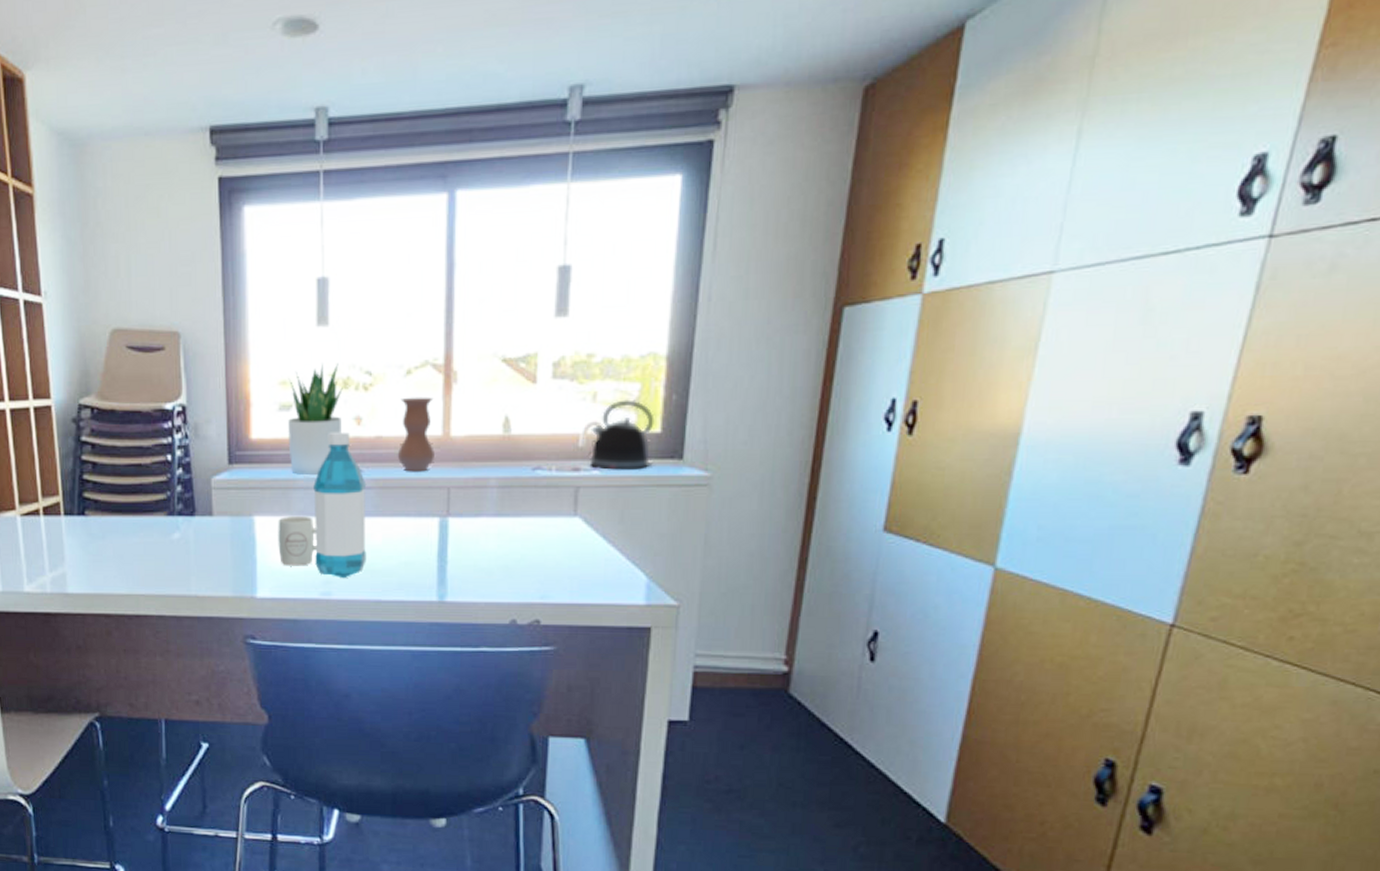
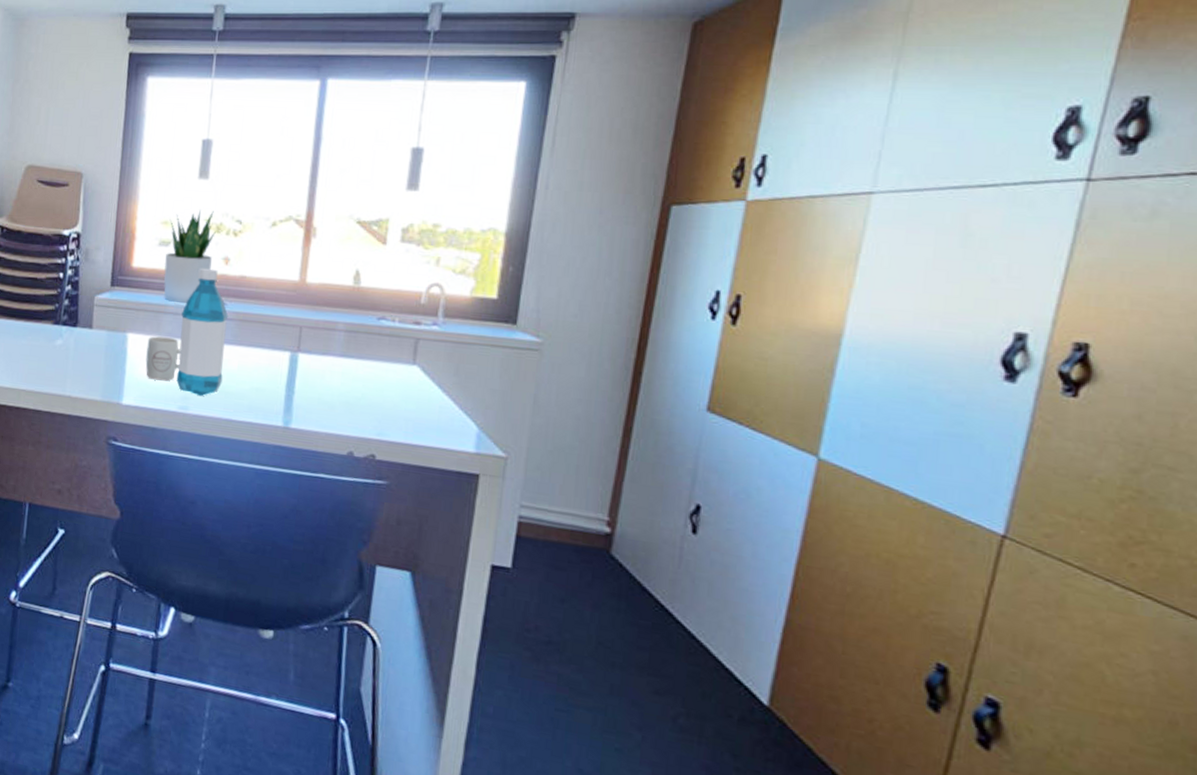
vase: present [397,396,435,472] -> none [257,245,294,311]
kettle: present [590,399,655,472] -> none [430,266,492,331]

